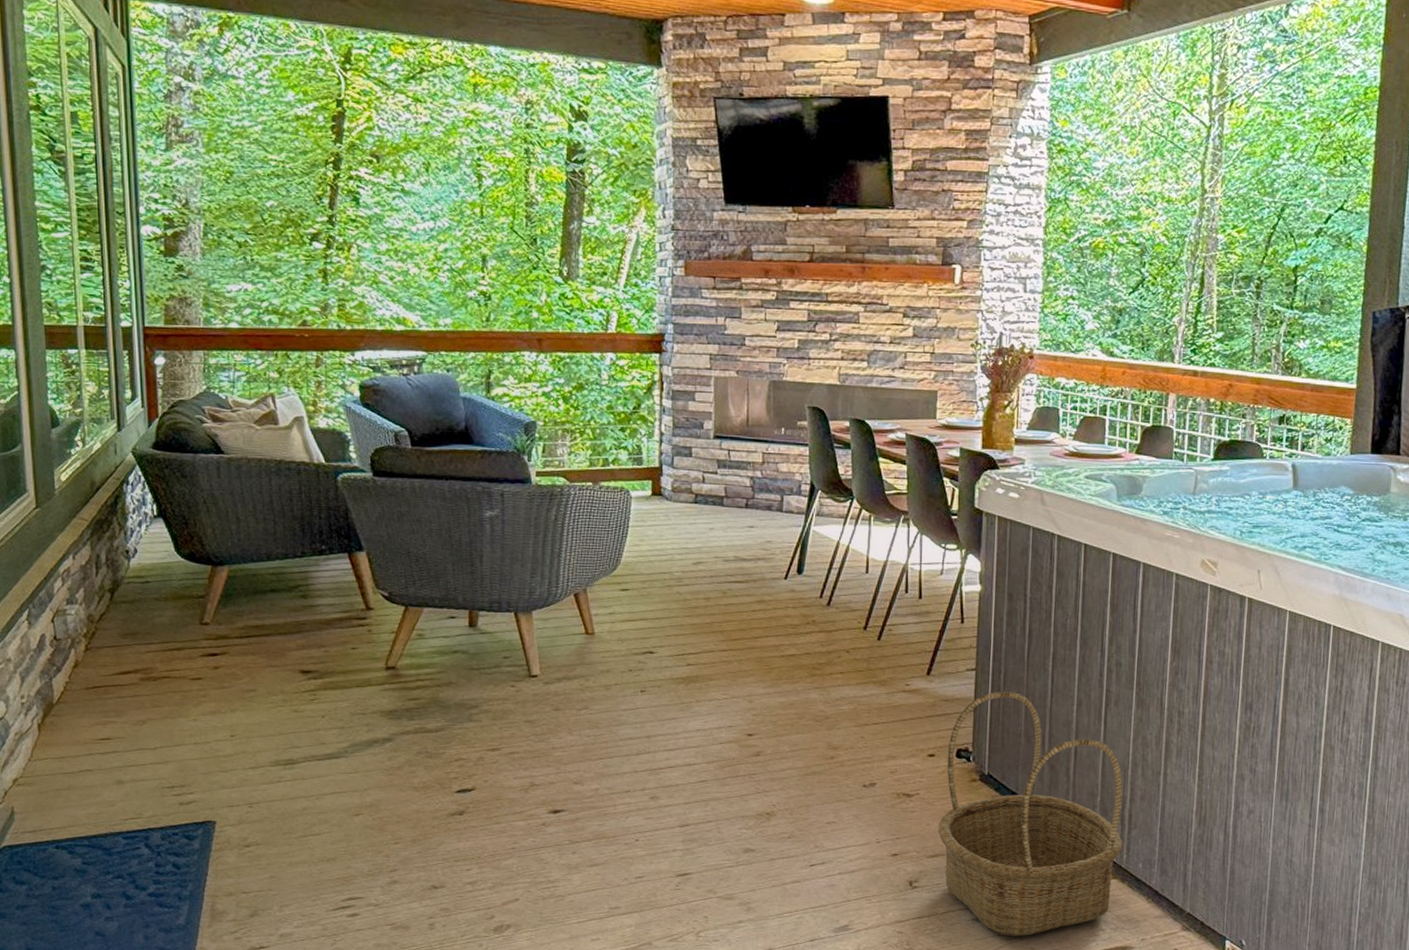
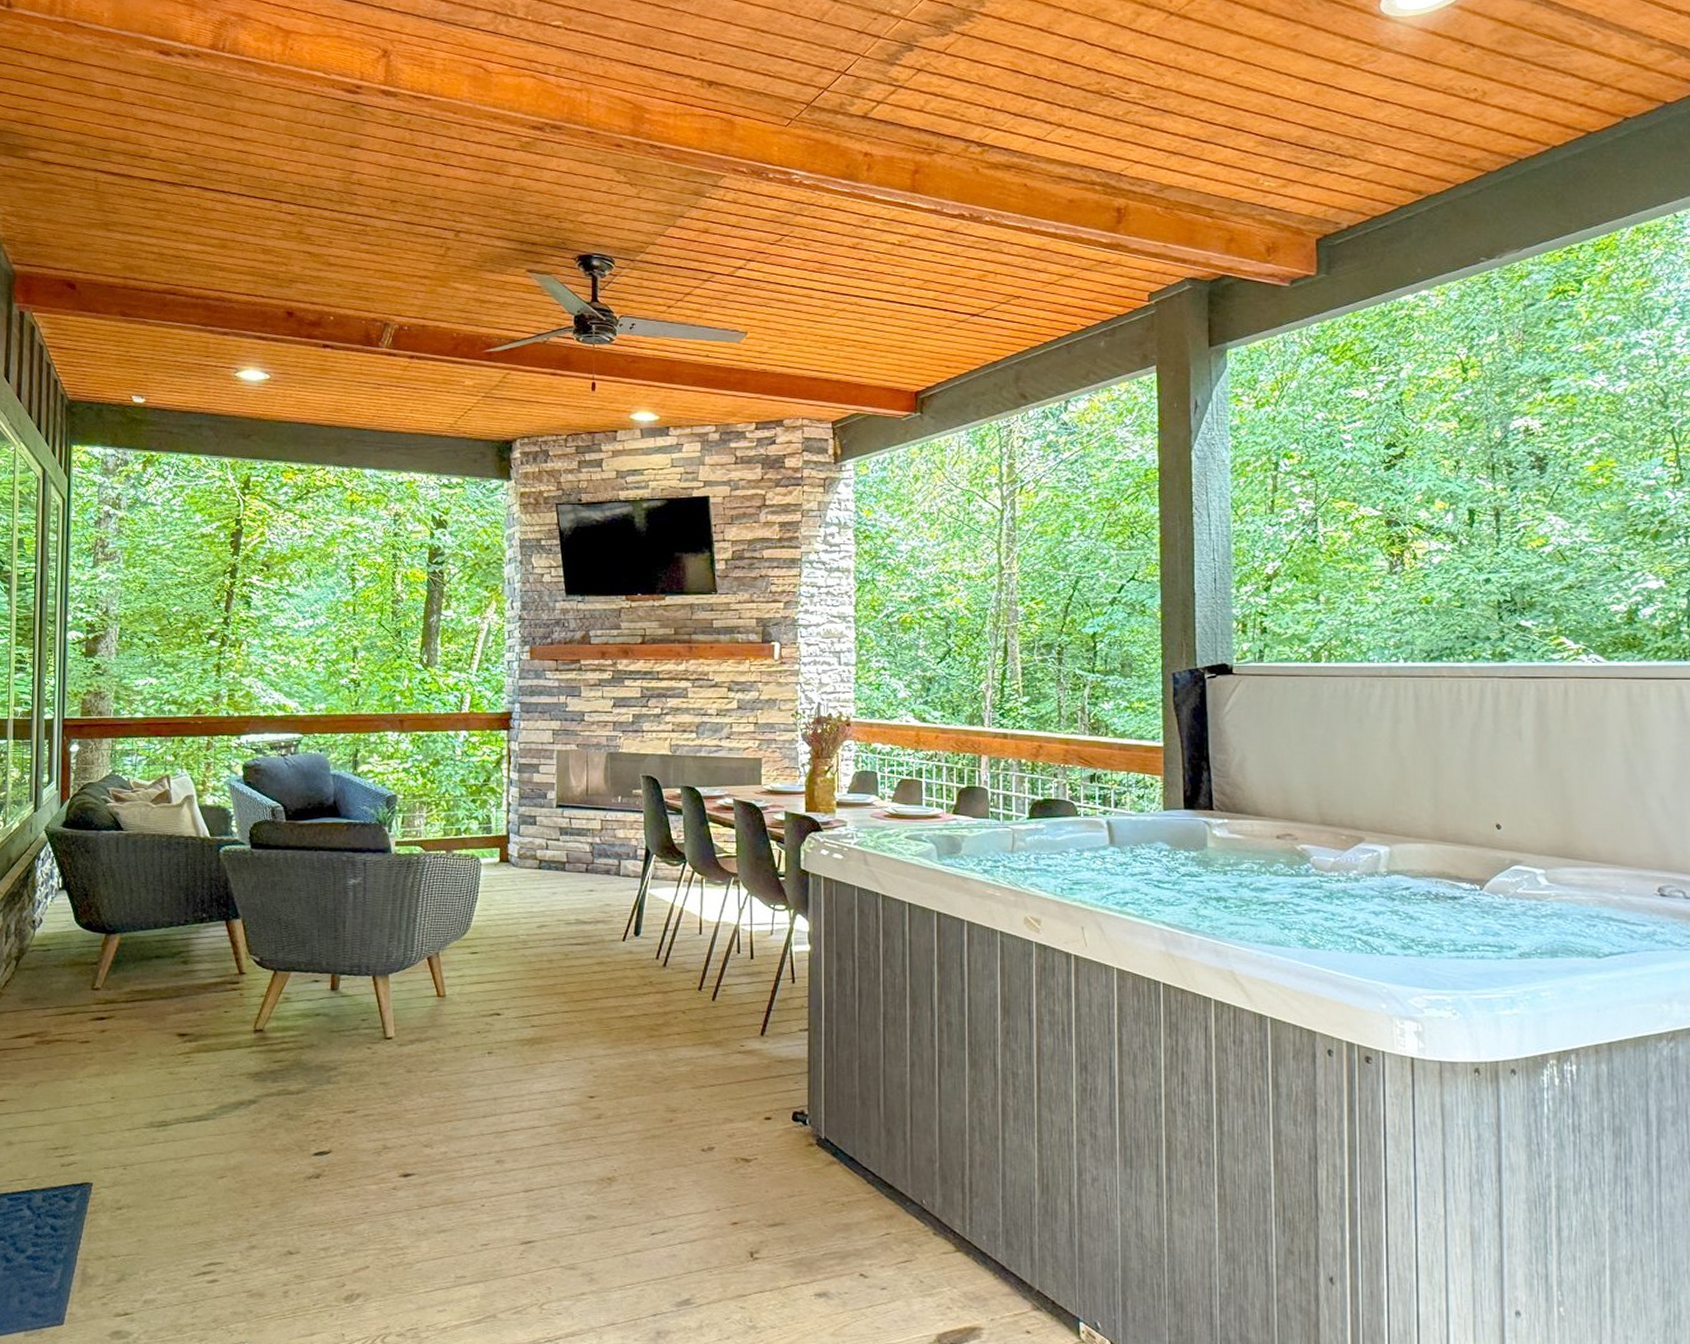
basket: present [937,691,1123,936] -> none [777,1051,965,1314]

